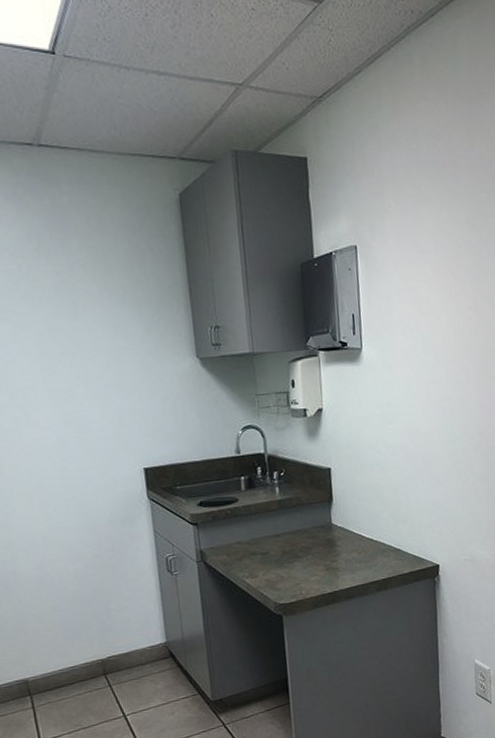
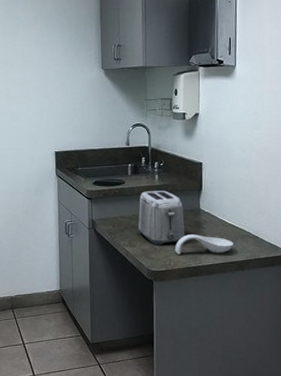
toaster: none [258,505,317,573] -> present [138,190,185,245]
spoon rest: none [305,554,373,581] -> present [174,234,234,255]

